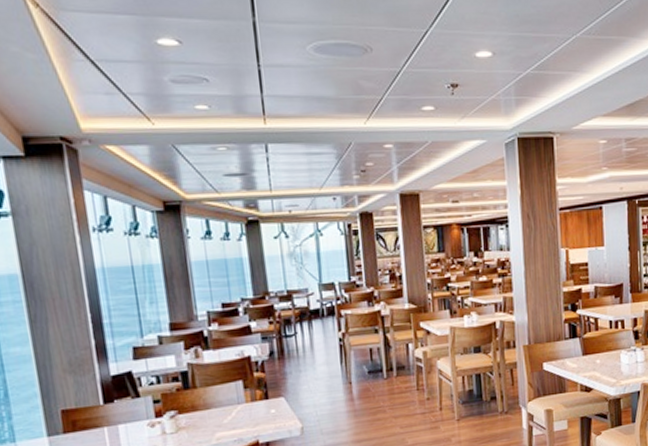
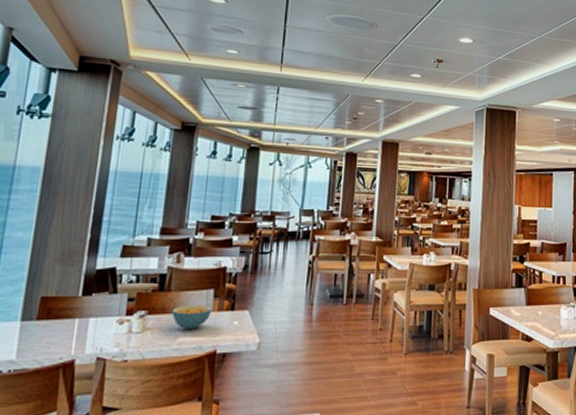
cereal bowl: none [203,397,245,425] -> present [172,305,212,330]

